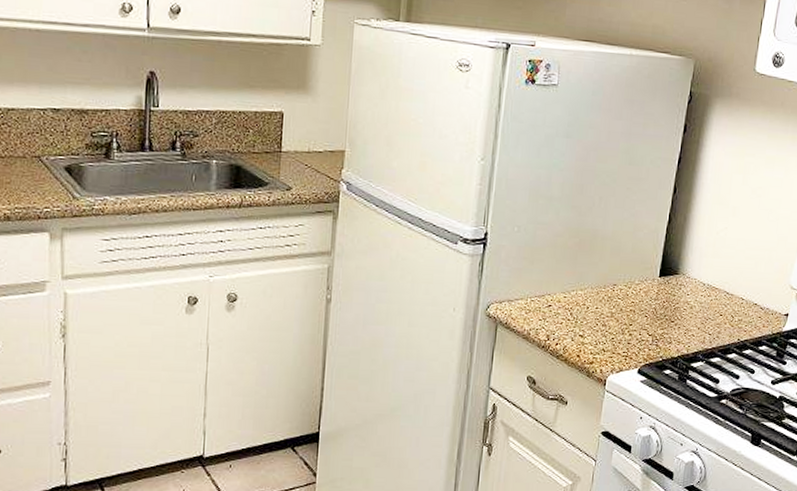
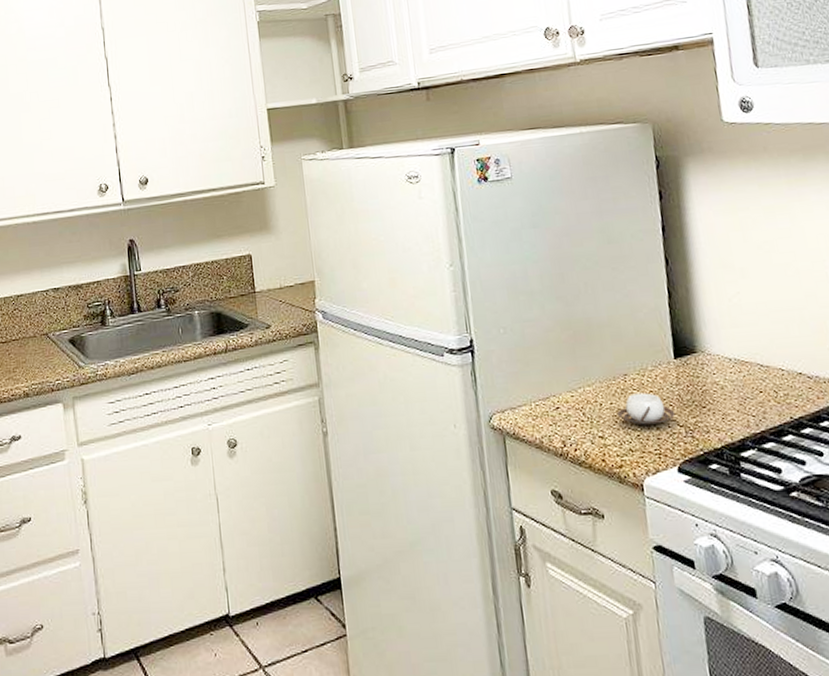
cup: none [600,302,648,331] -> present [617,393,676,425]

